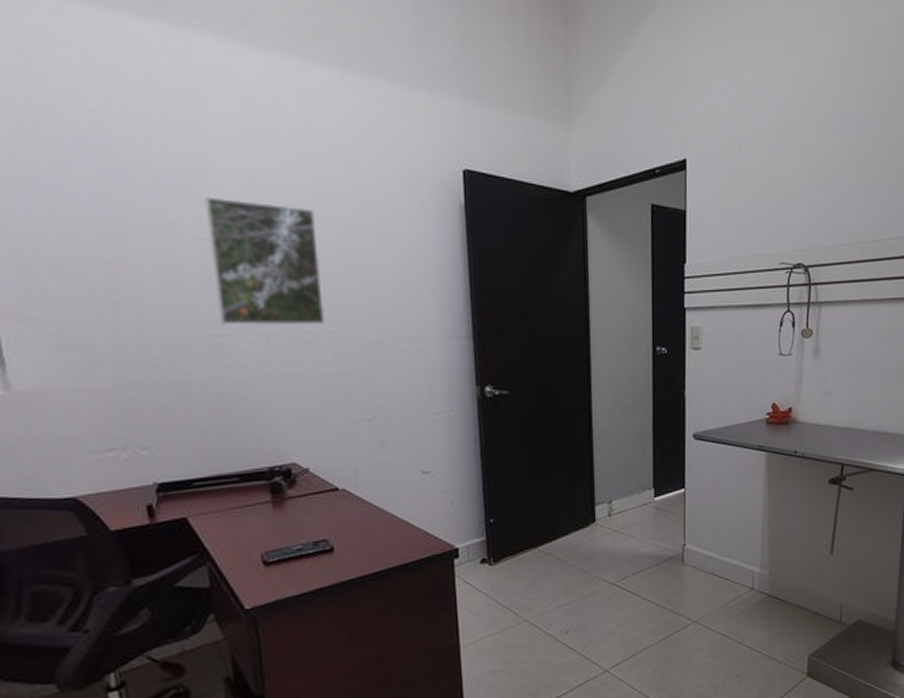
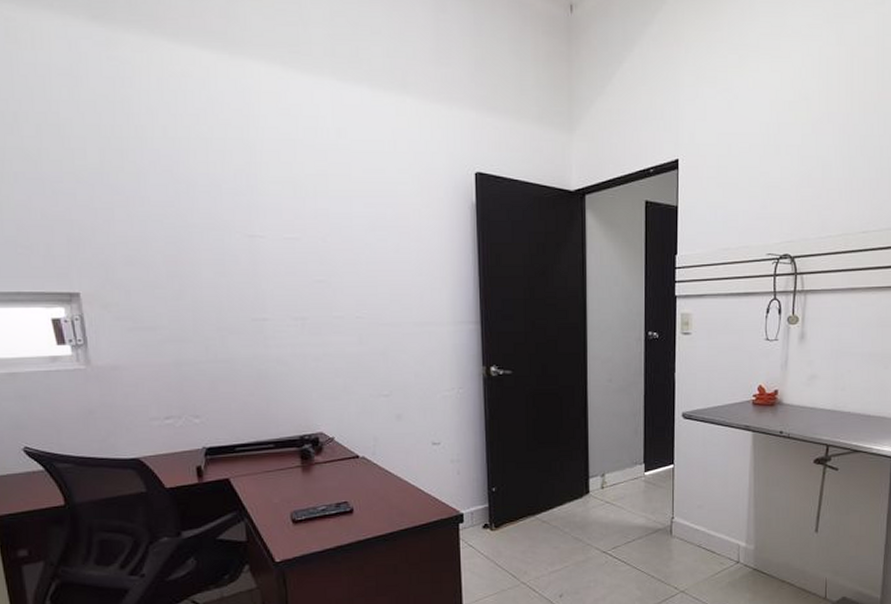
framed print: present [204,197,325,326] -> none [254,199,352,311]

